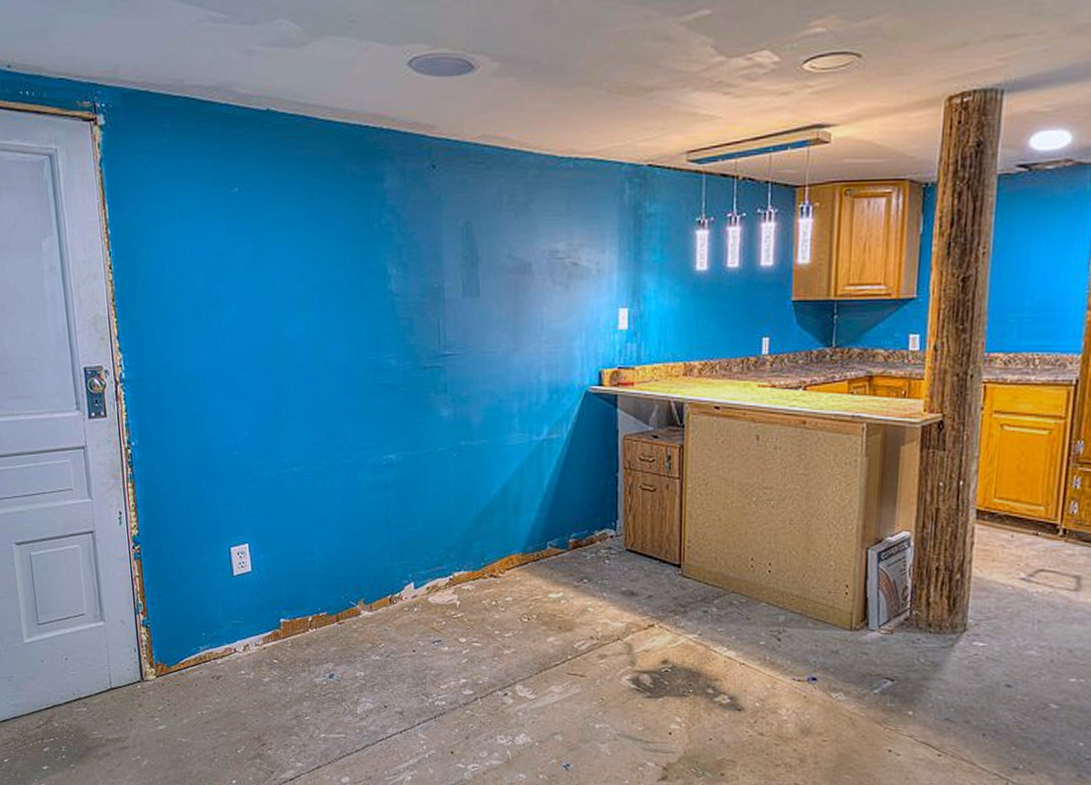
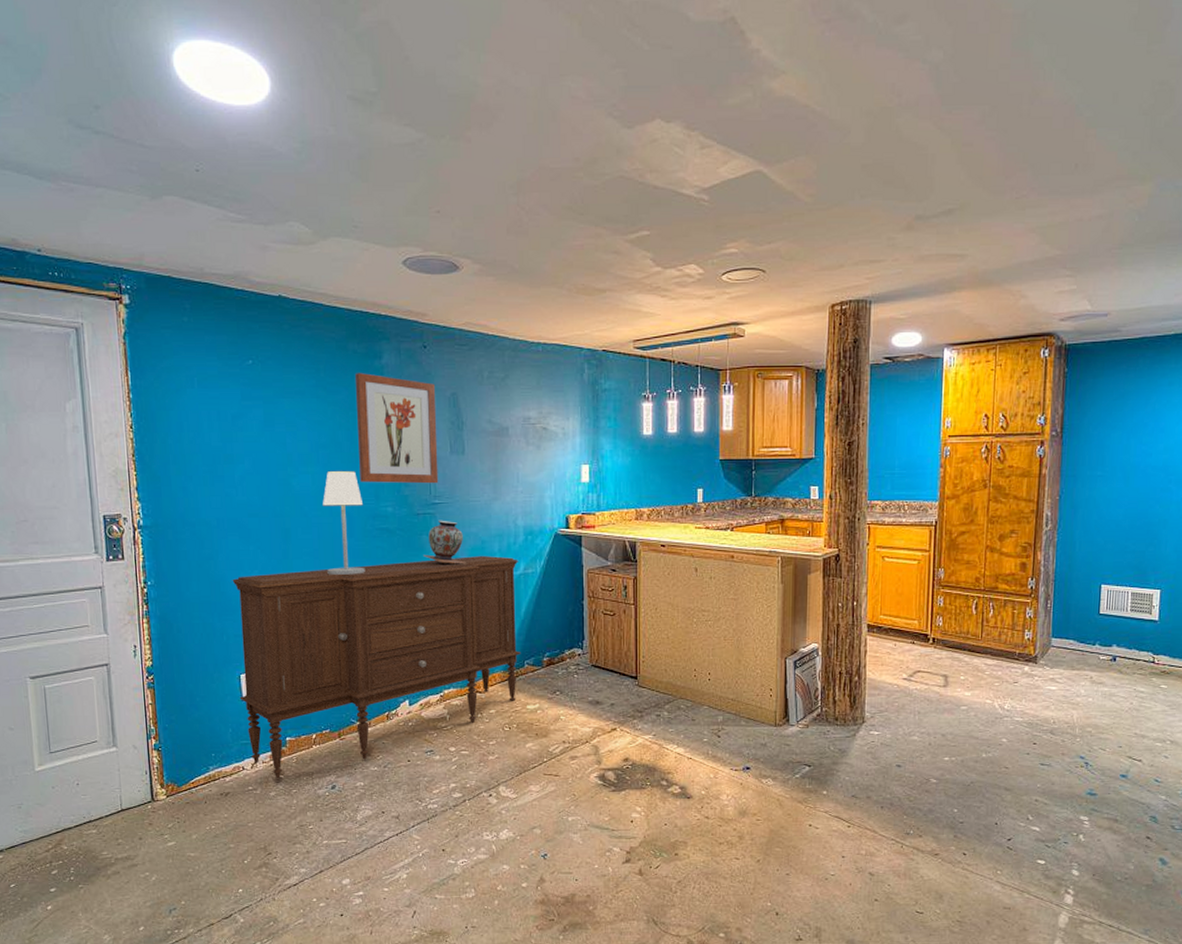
sideboard: none [219,416,542,664] -> present [231,555,521,779]
table lamp: none [318,316,365,437] -> present [323,470,365,575]
wall art: none [353,200,449,332] -> present [354,373,439,484]
decorative vase: none [432,374,480,427] -> present [424,520,466,564]

